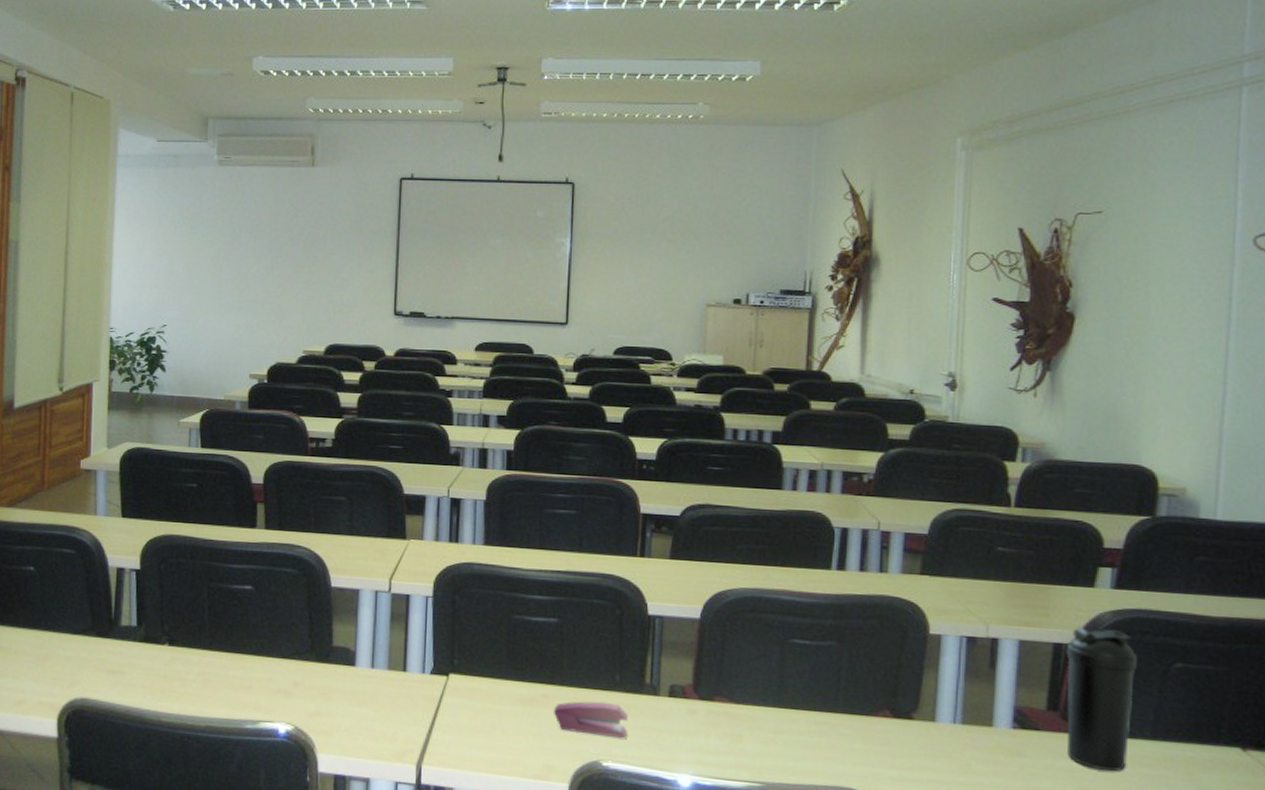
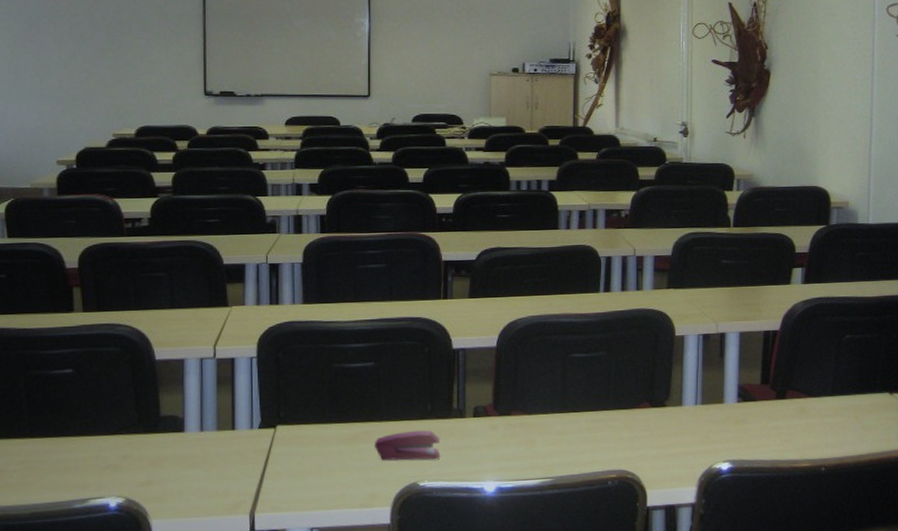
water bottle: present [1066,626,1138,772] -> none [772,315,821,425]

